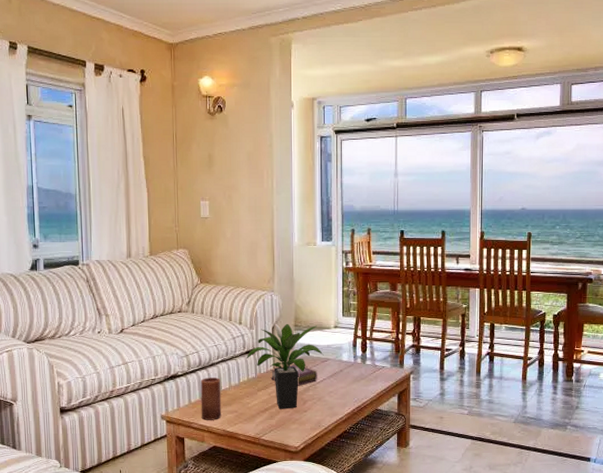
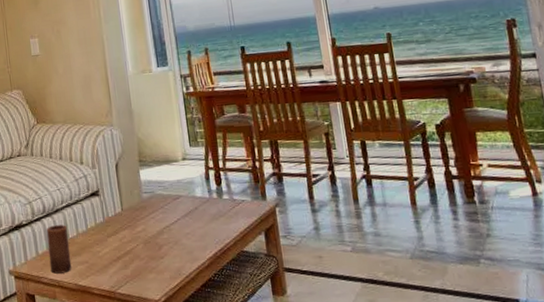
potted plant: present [246,323,324,409] -> none [91,159,175,257]
book: present [270,363,317,386] -> none [119,203,171,229]

